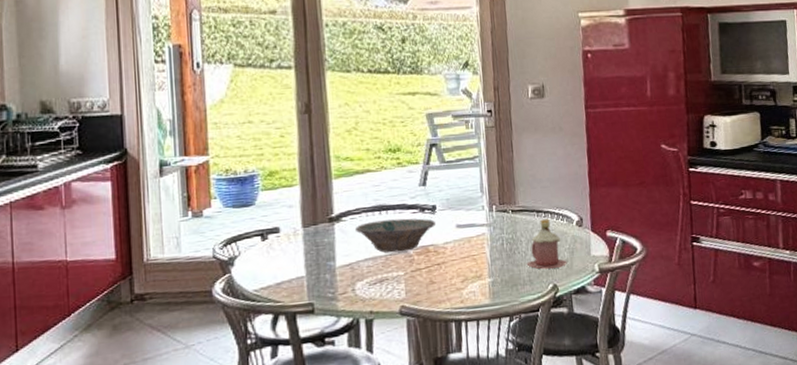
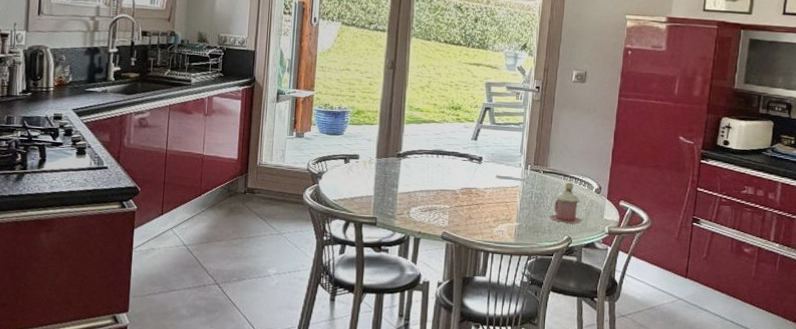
bowl: present [356,218,435,253] -> none [417,162,480,190]

